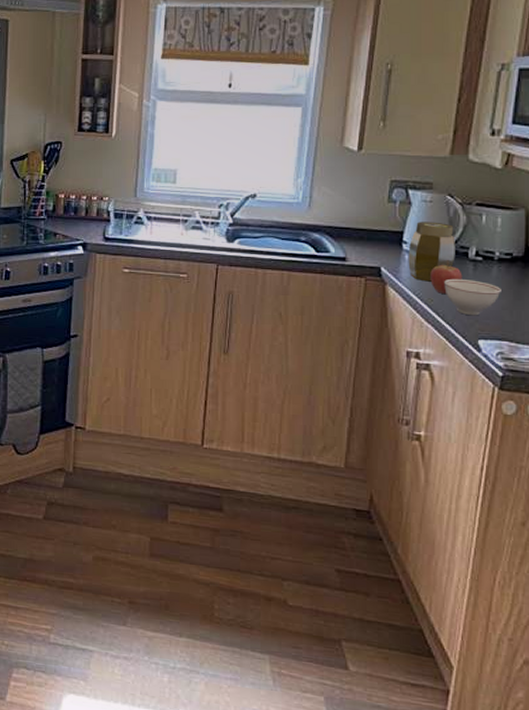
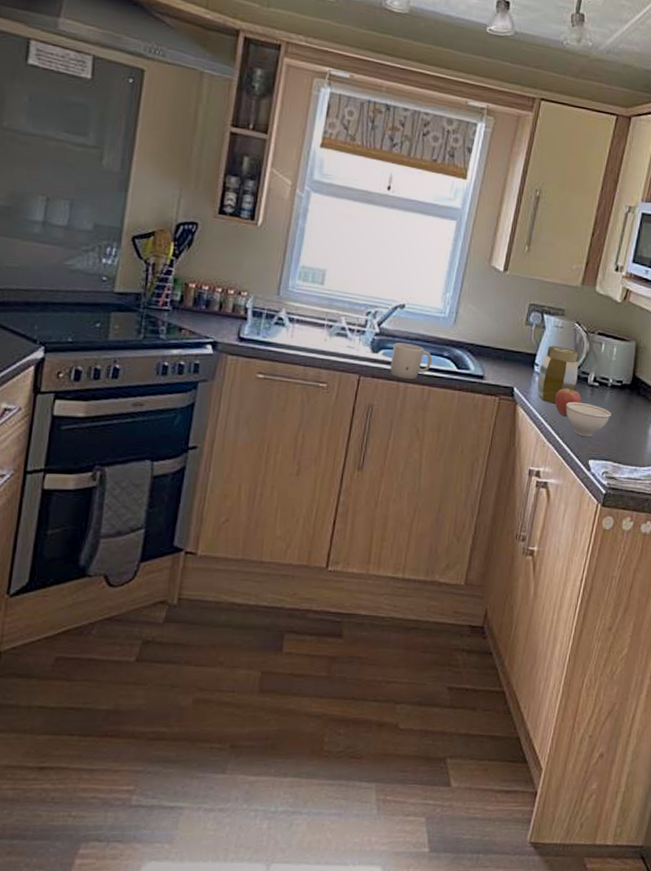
mug: none [247,231,288,266] -> present [390,342,432,380]

